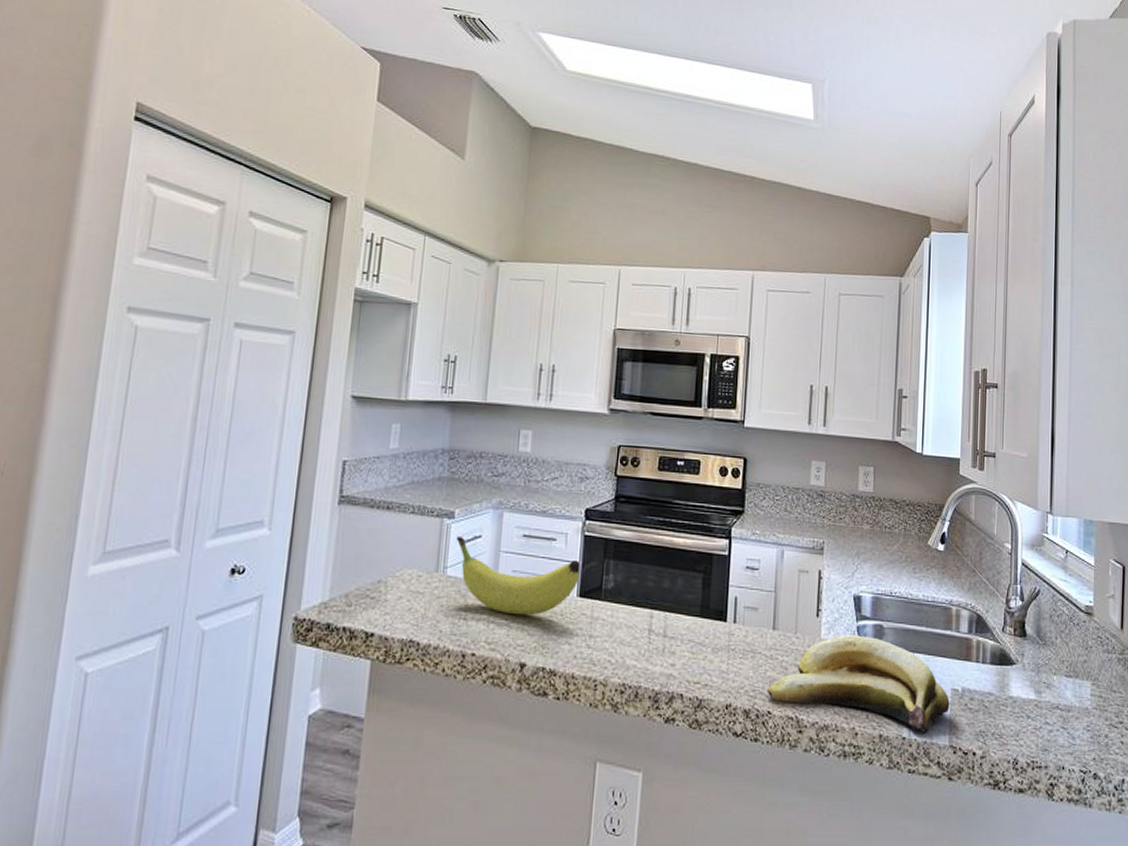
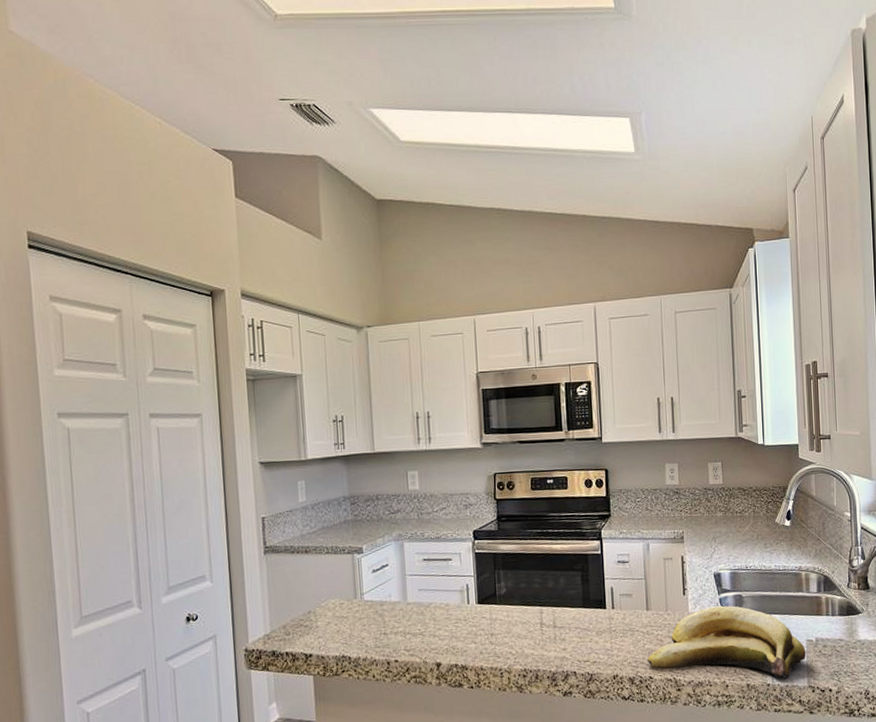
fruit: present [456,537,580,616] -> none [367,567,476,625]

